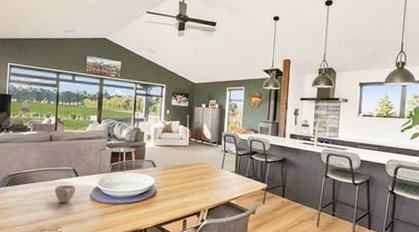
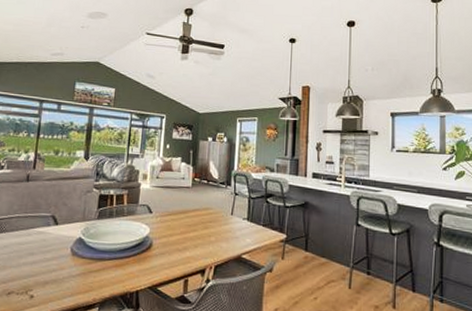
cup: present [54,184,77,203] -> none [27,234,55,259]

